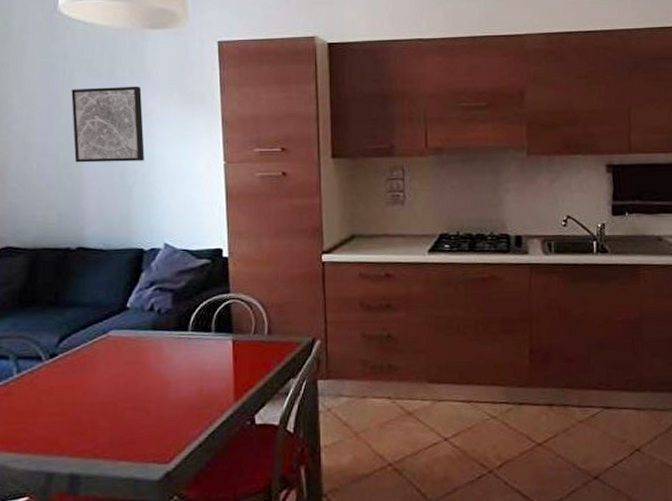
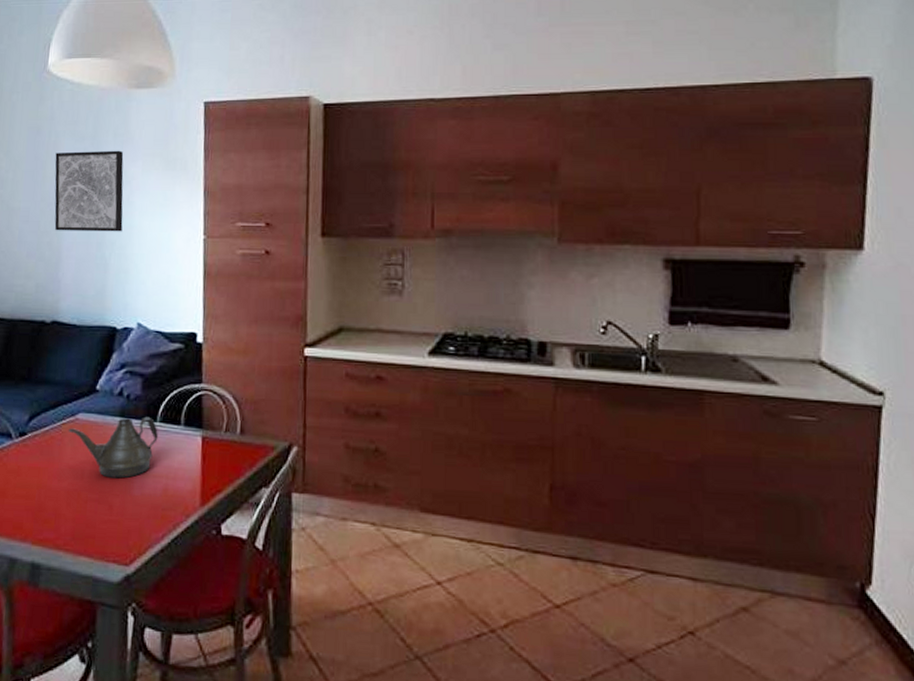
teapot: none [100,327,190,387] -> present [68,416,158,479]

